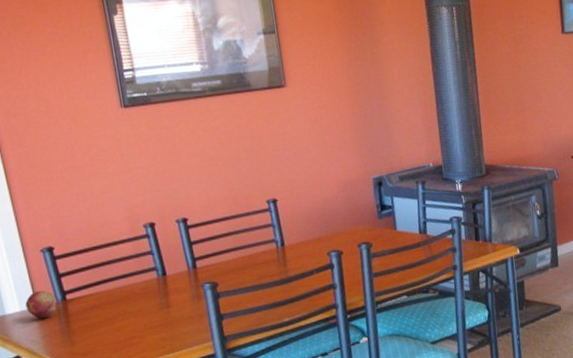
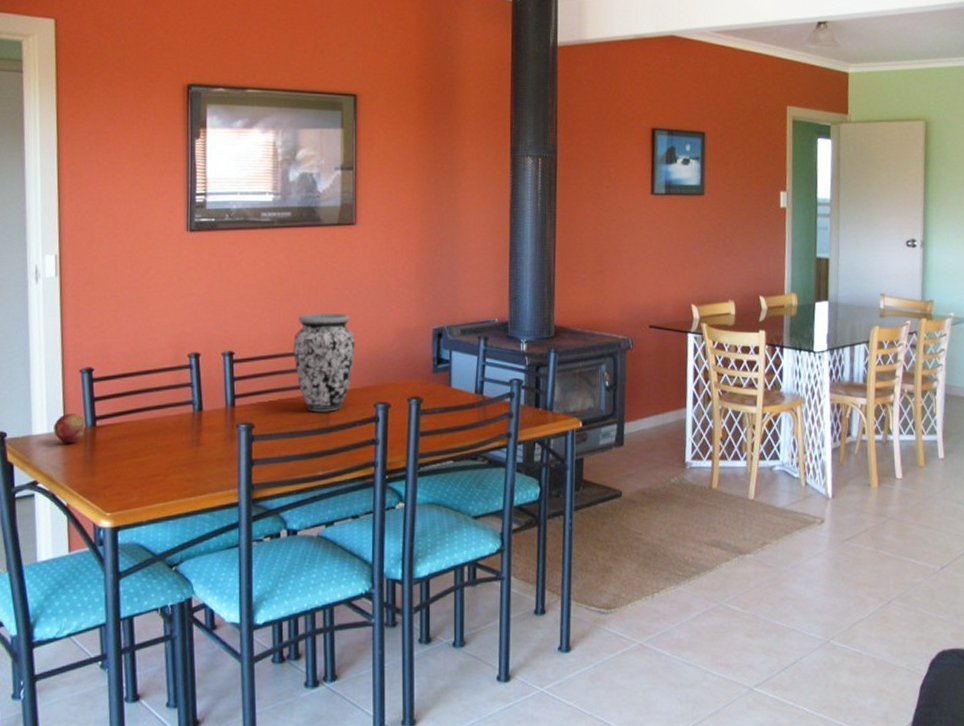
vase: none [242,172,303,266] -> present [293,312,355,412]

